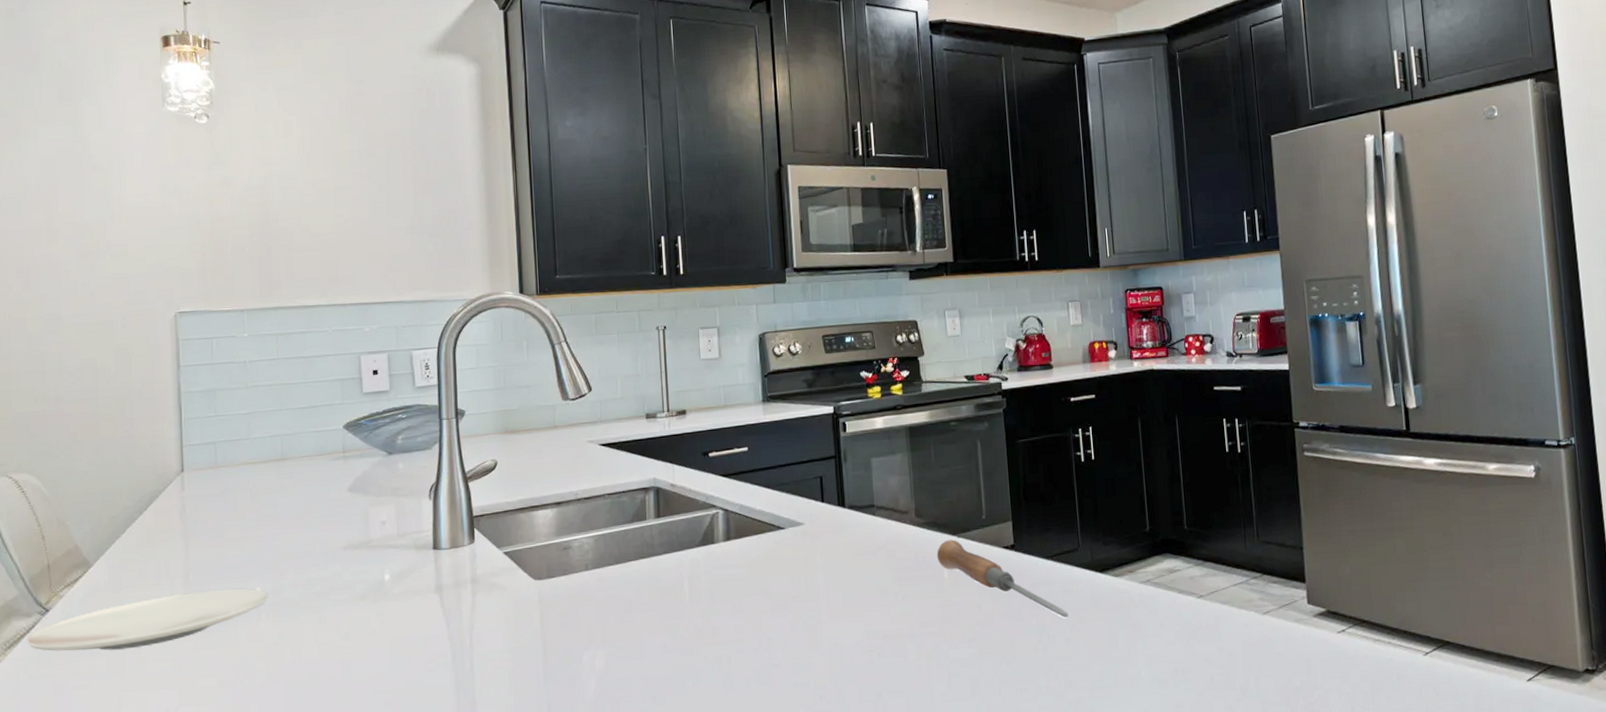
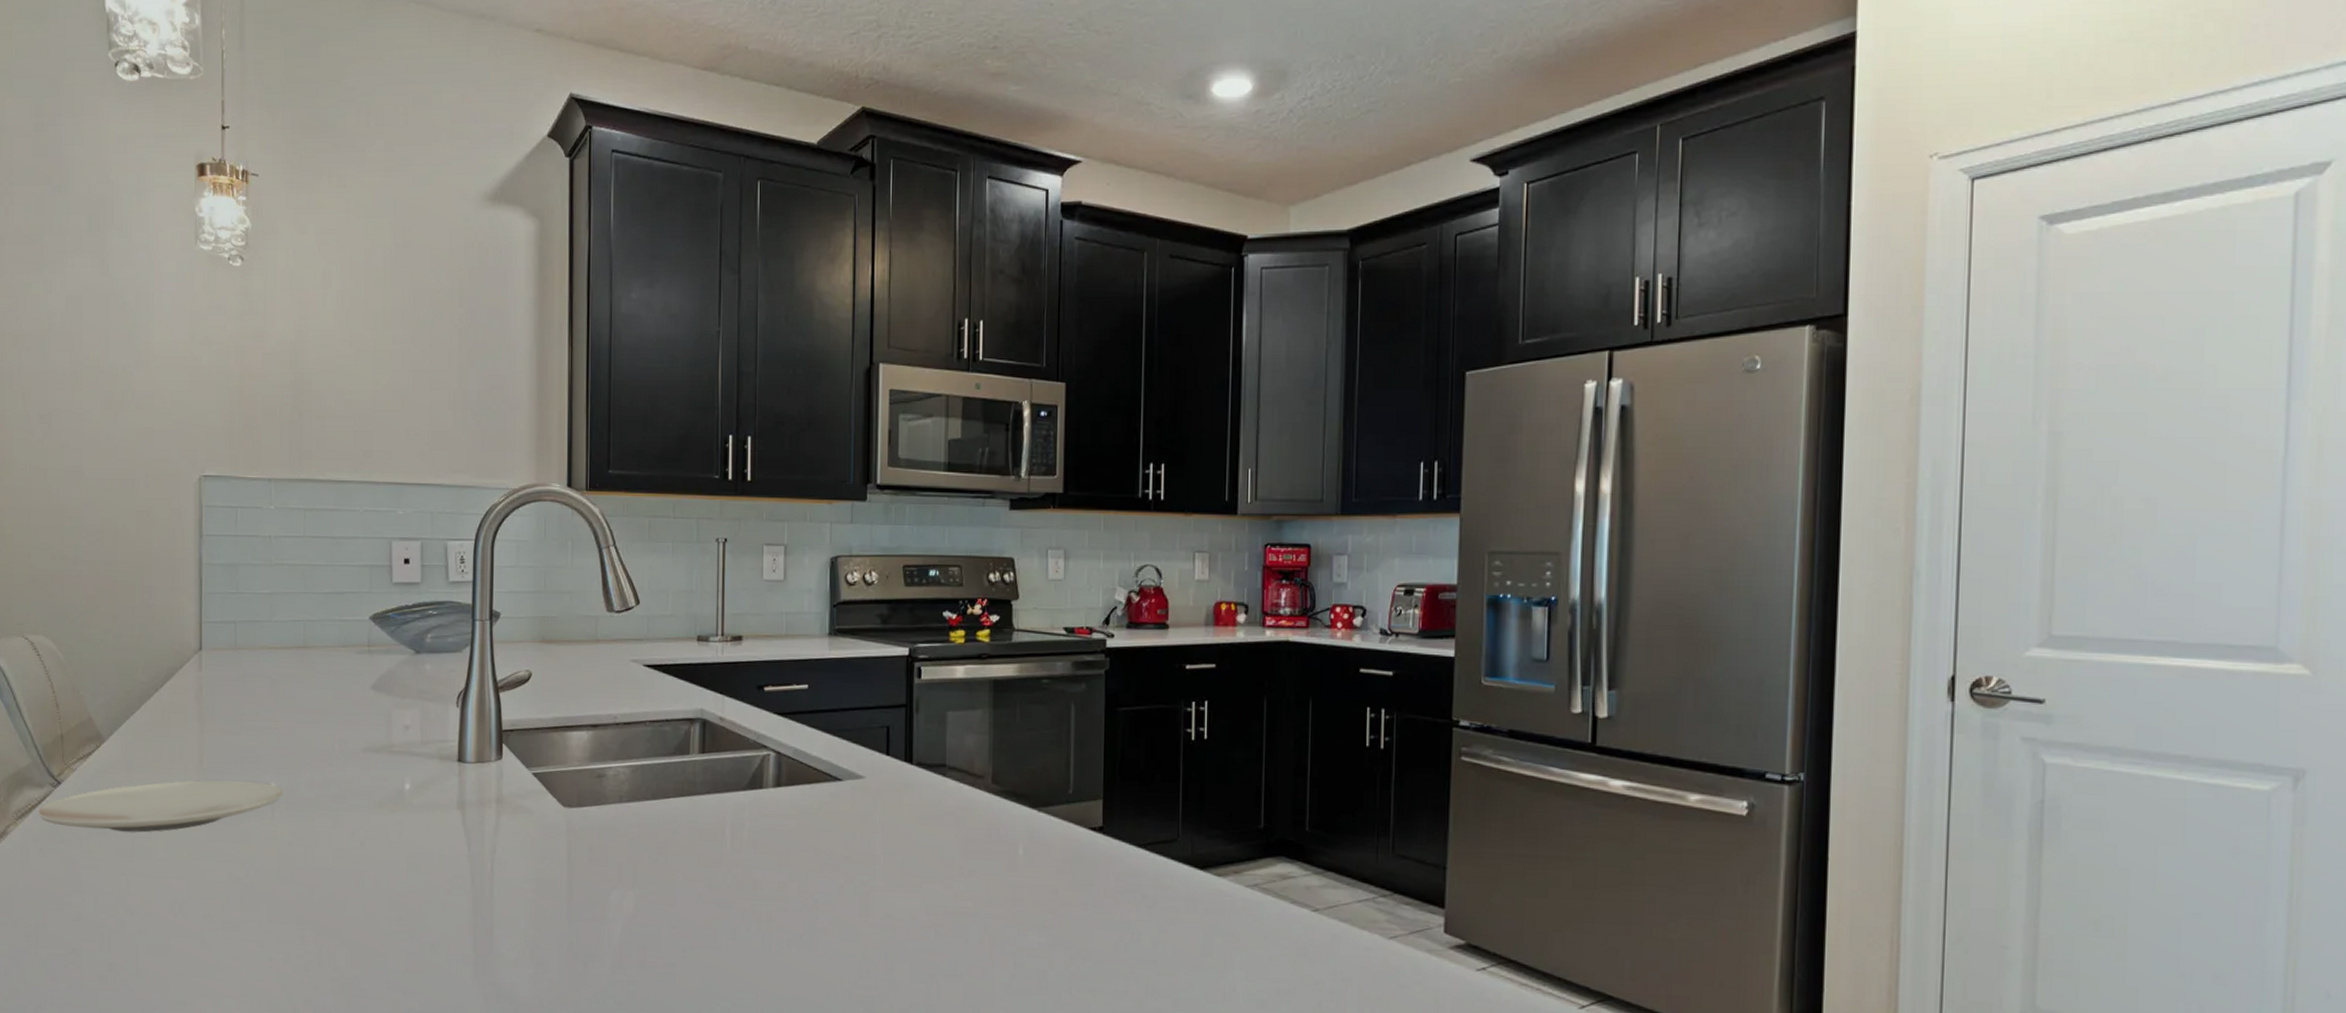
knife: present [936,539,1069,617] -> none [1012,813,1158,916]

